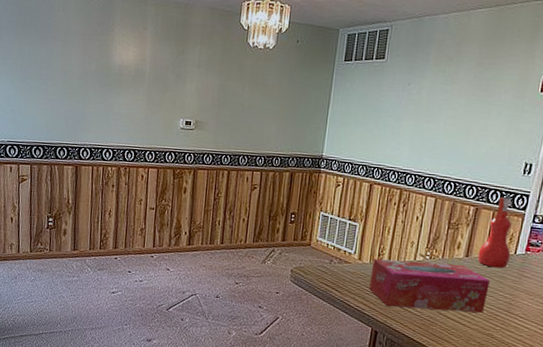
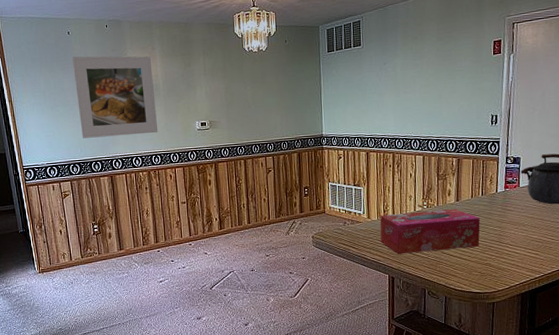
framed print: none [50,25,141,126] -> present [72,56,159,138]
spray bottle: present [477,197,512,269] -> none [466,146,493,207]

